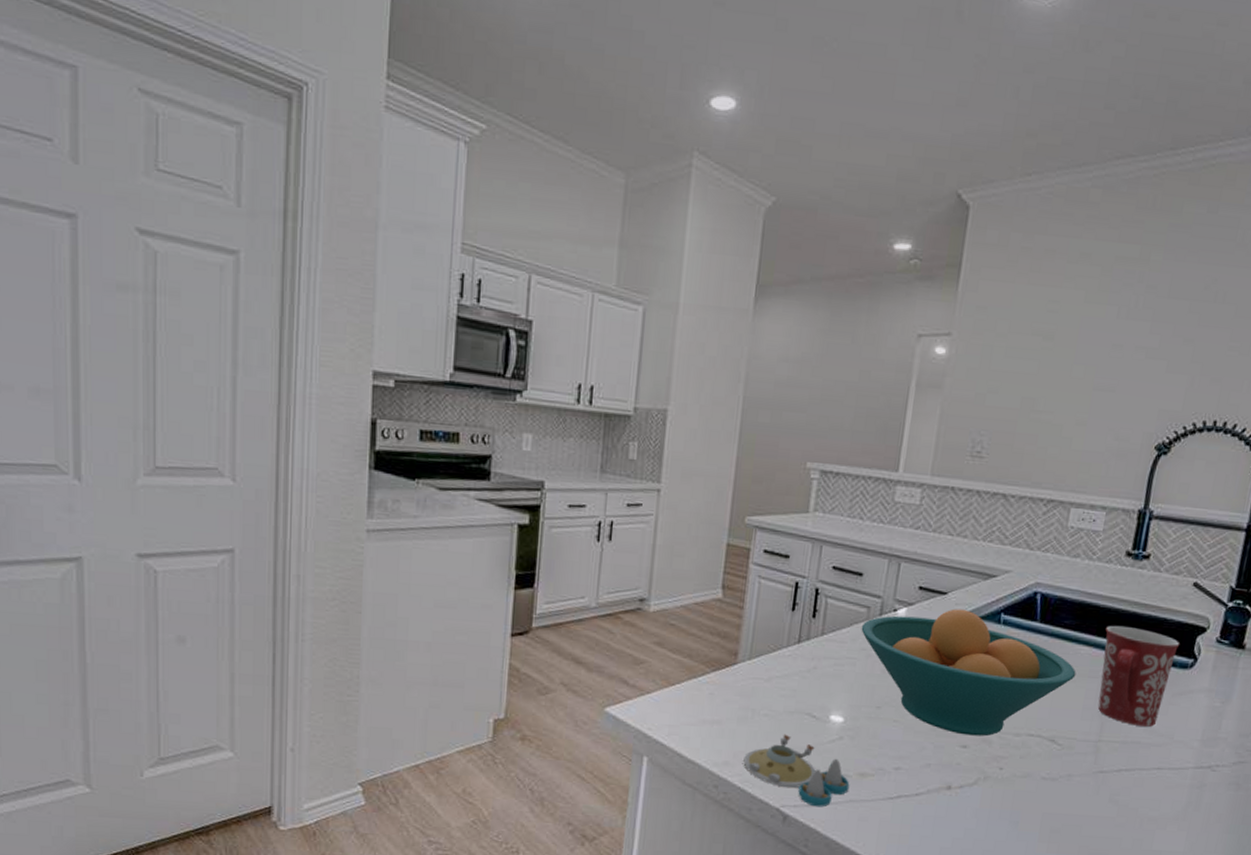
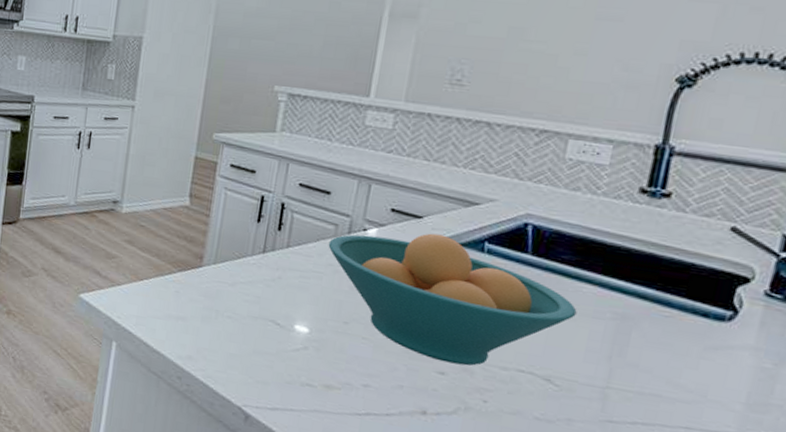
salt and pepper shaker set: present [743,734,850,807] -> none [206,337,315,413]
mug: present [1097,625,1180,727] -> none [605,265,714,381]

